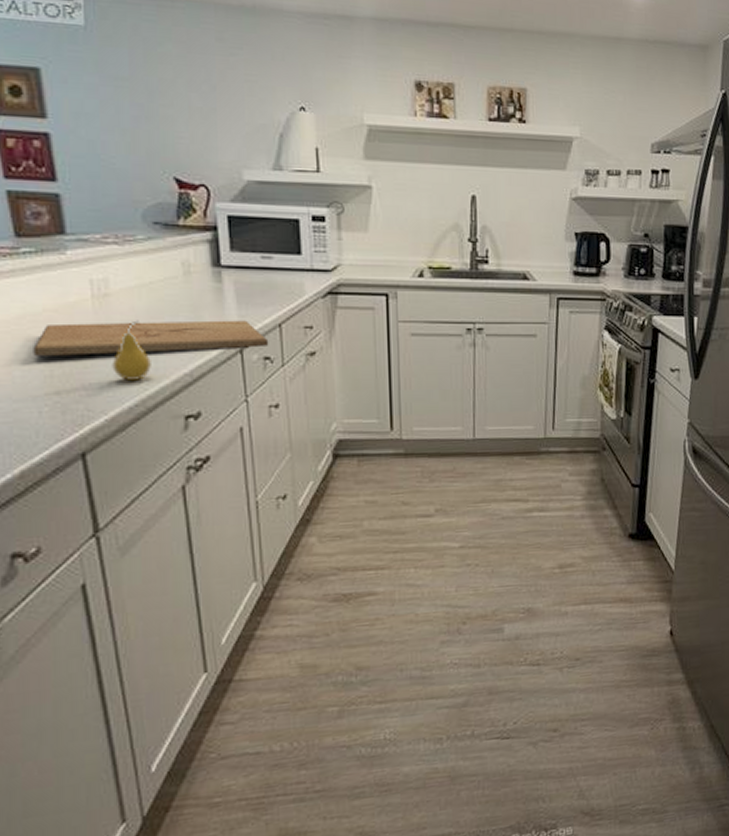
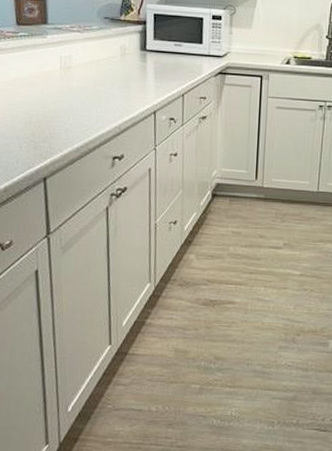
cutting board: present [33,320,269,356] -> none [20,86,174,111]
fruit: present [112,320,151,380] -> none [68,86,94,129]

